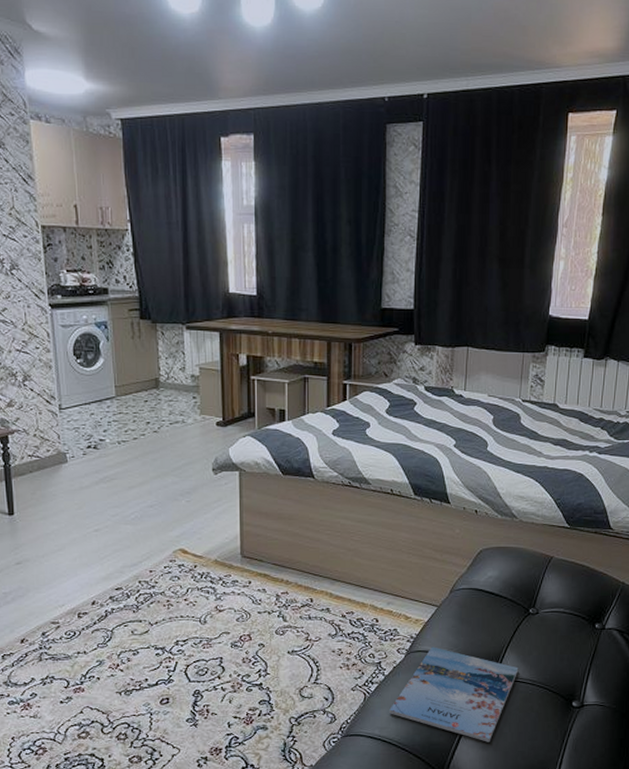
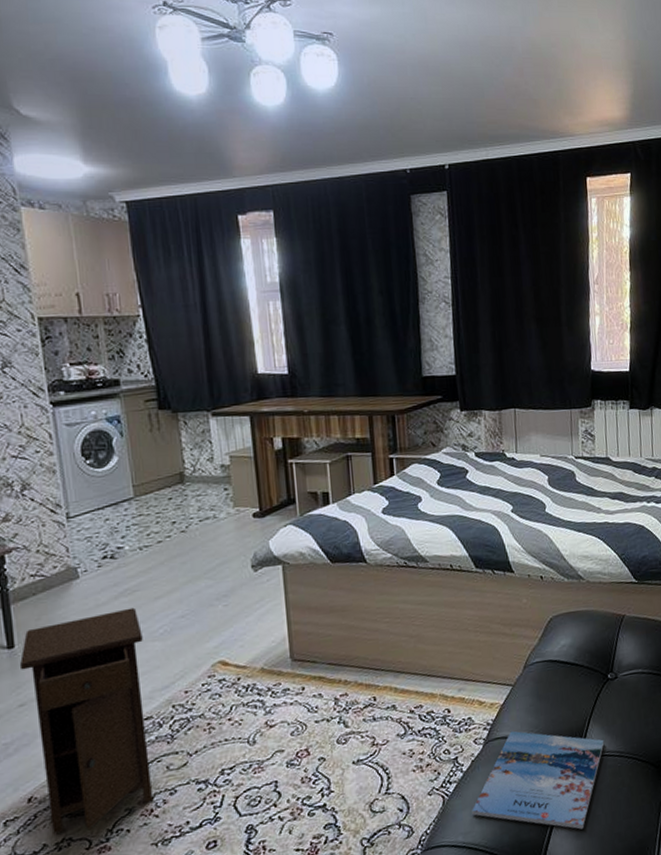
nightstand: none [17,493,120,672] -> present [19,607,154,834]

